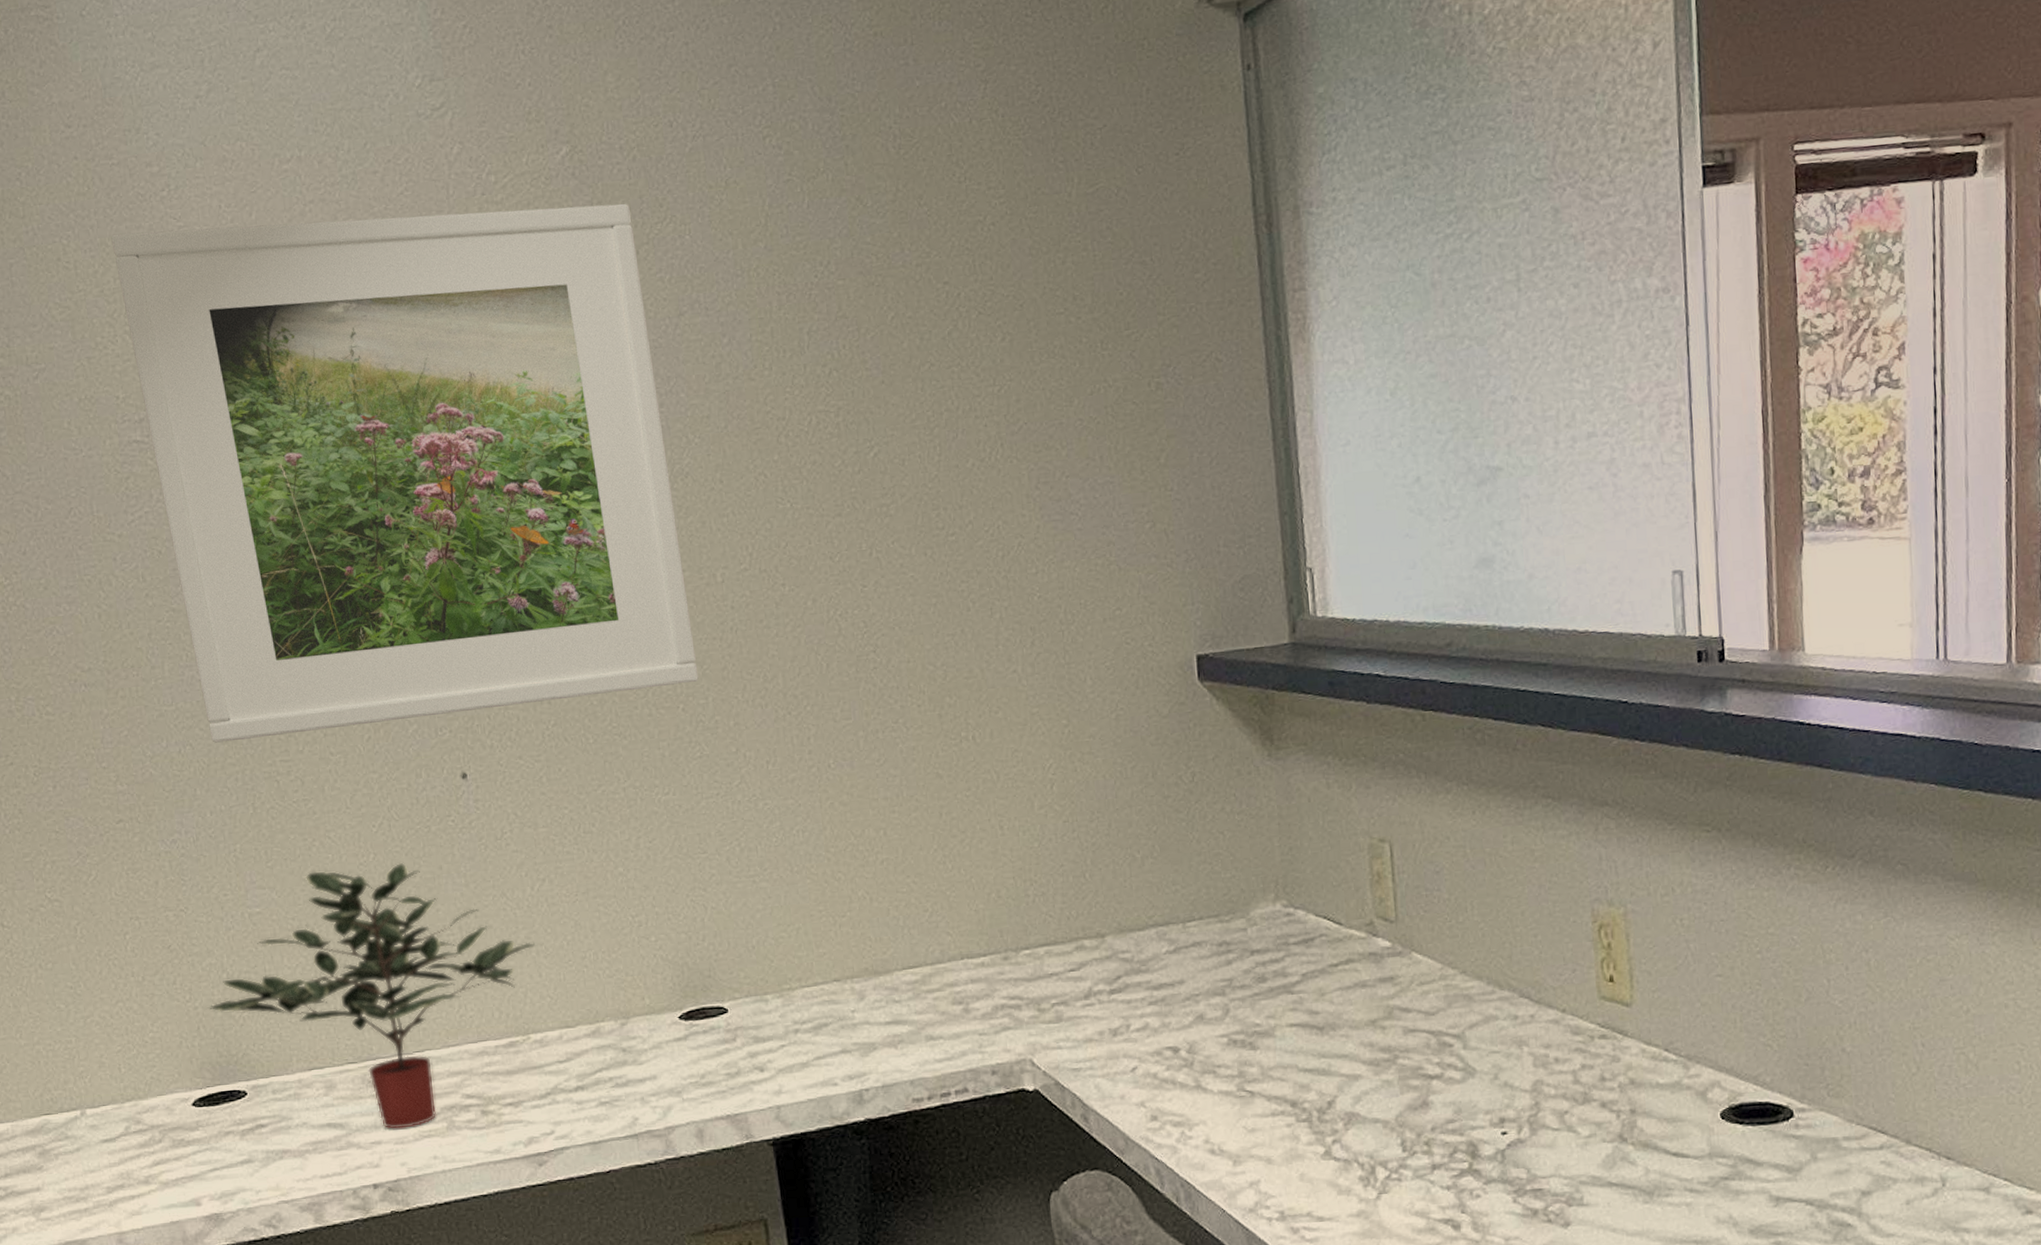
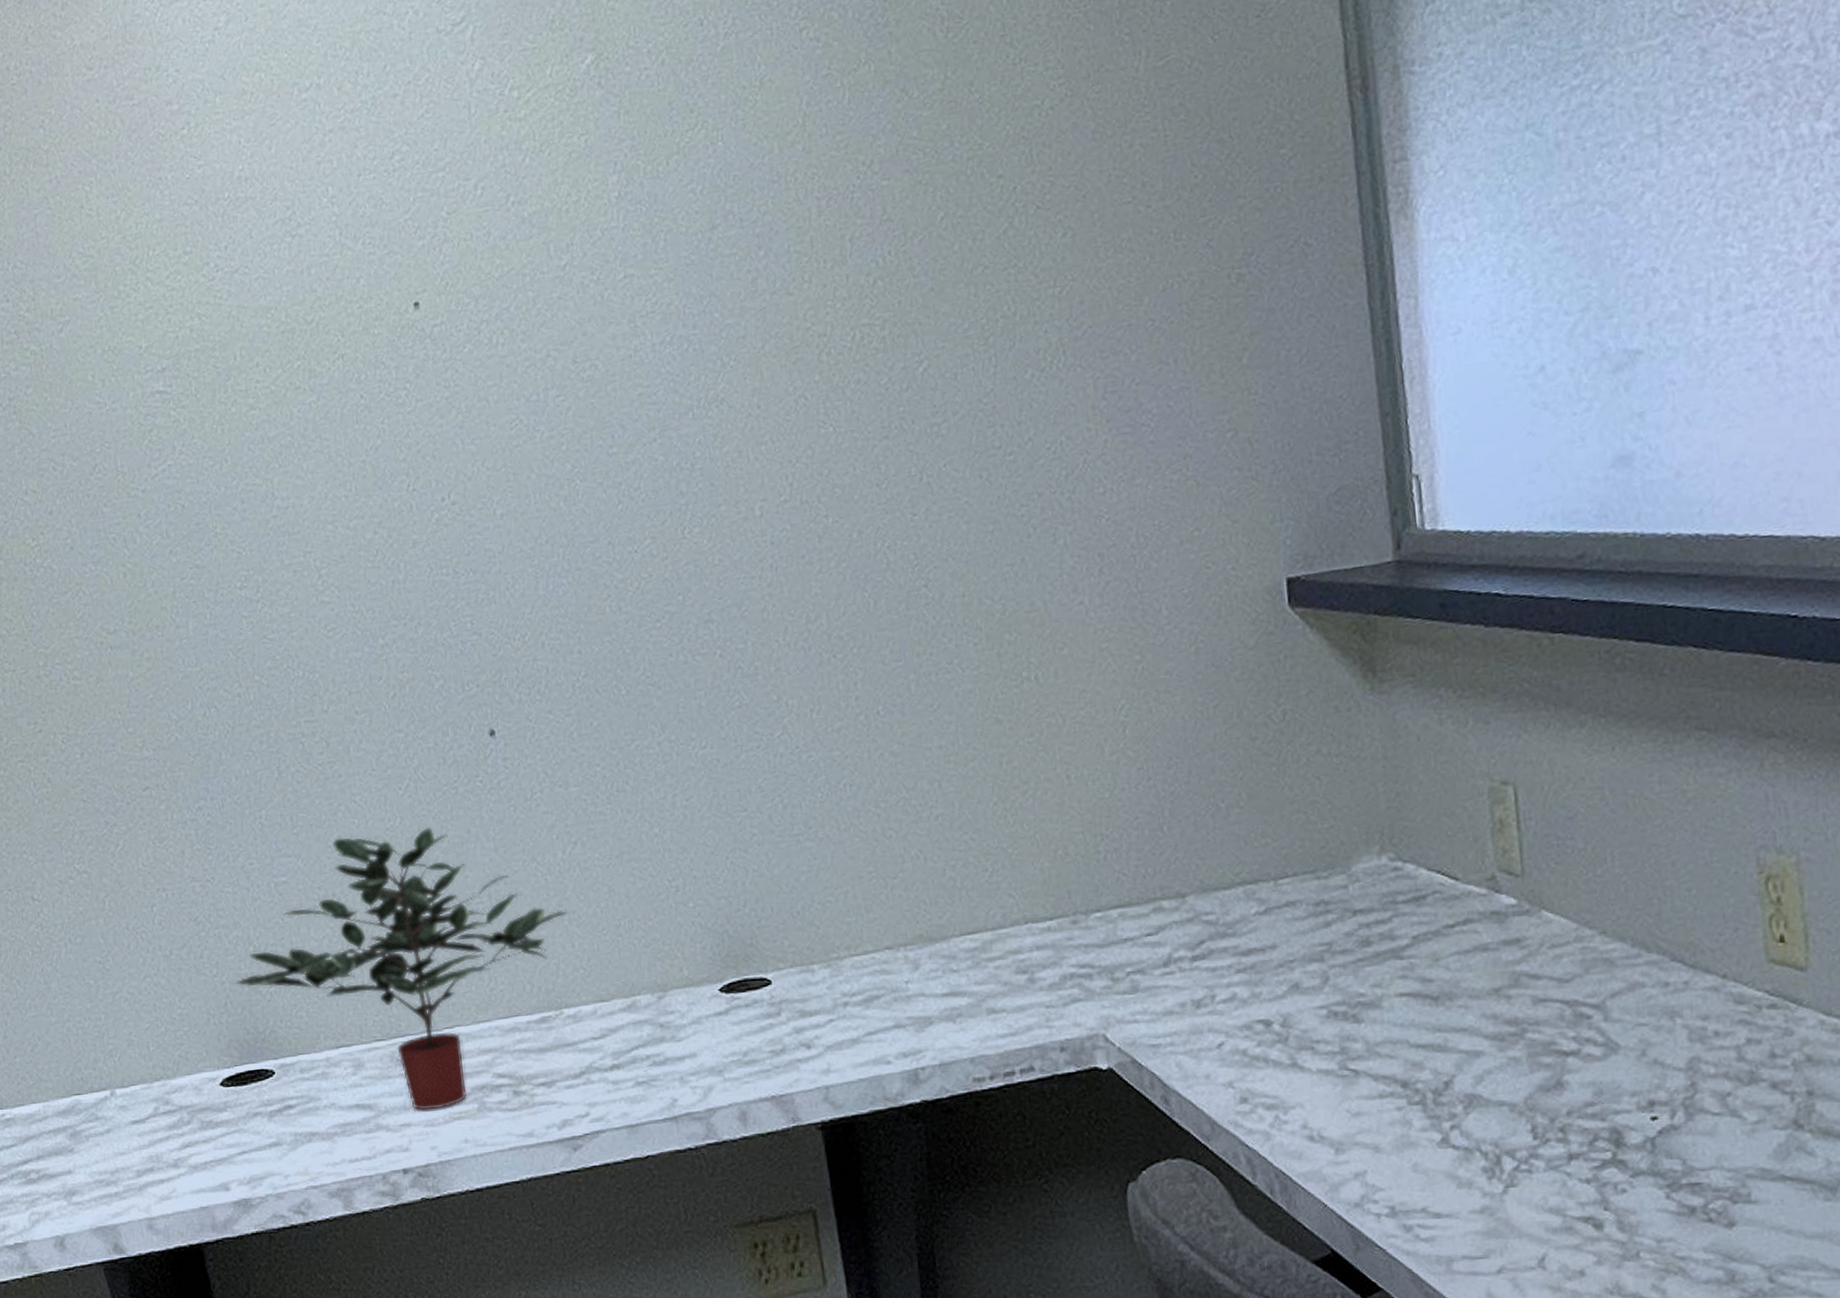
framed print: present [111,203,699,743] -> none [132,111,737,705]

